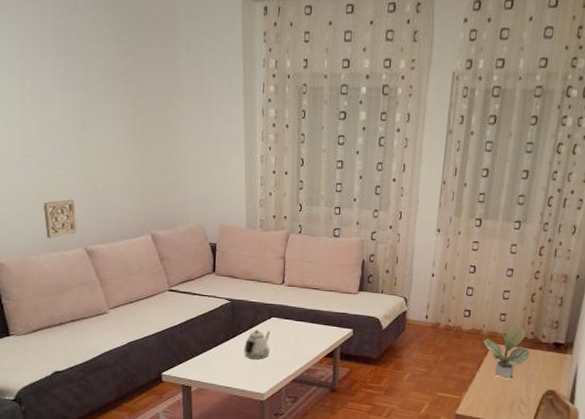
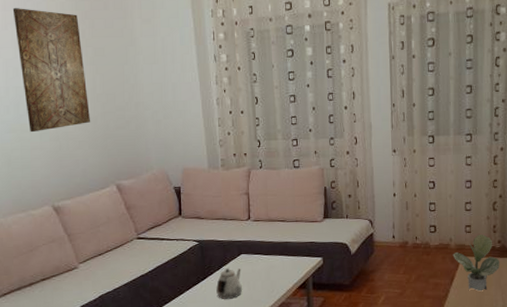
wall ornament: present [44,199,77,238] -> none [10,159,44,199]
wall art: none [52,34,129,171] -> present [12,8,91,133]

